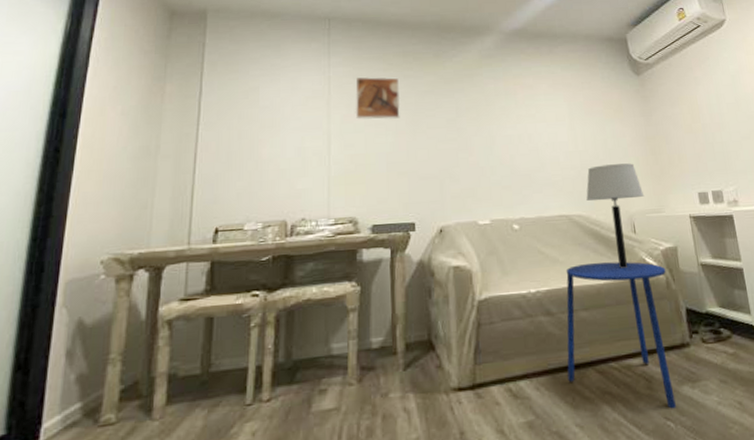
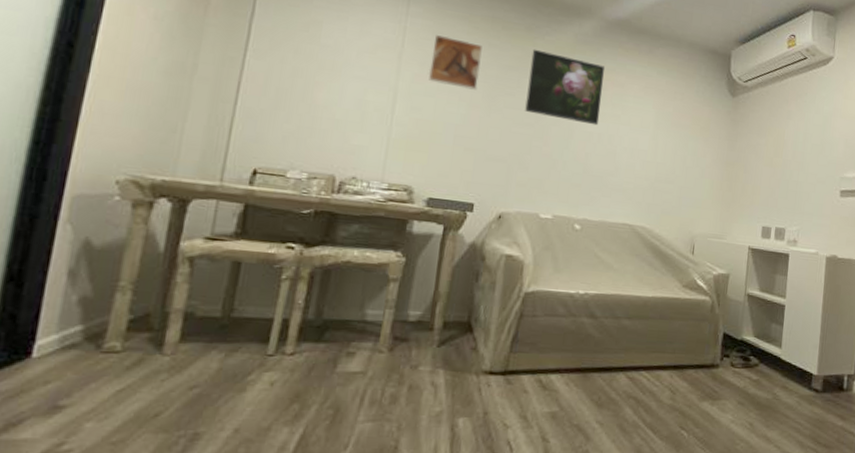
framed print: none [443,71,517,129] -> present [525,49,605,126]
side table: present [566,262,676,409] -> none [598,274,714,420]
table lamp: present [586,163,645,268] -> none [653,181,711,286]

